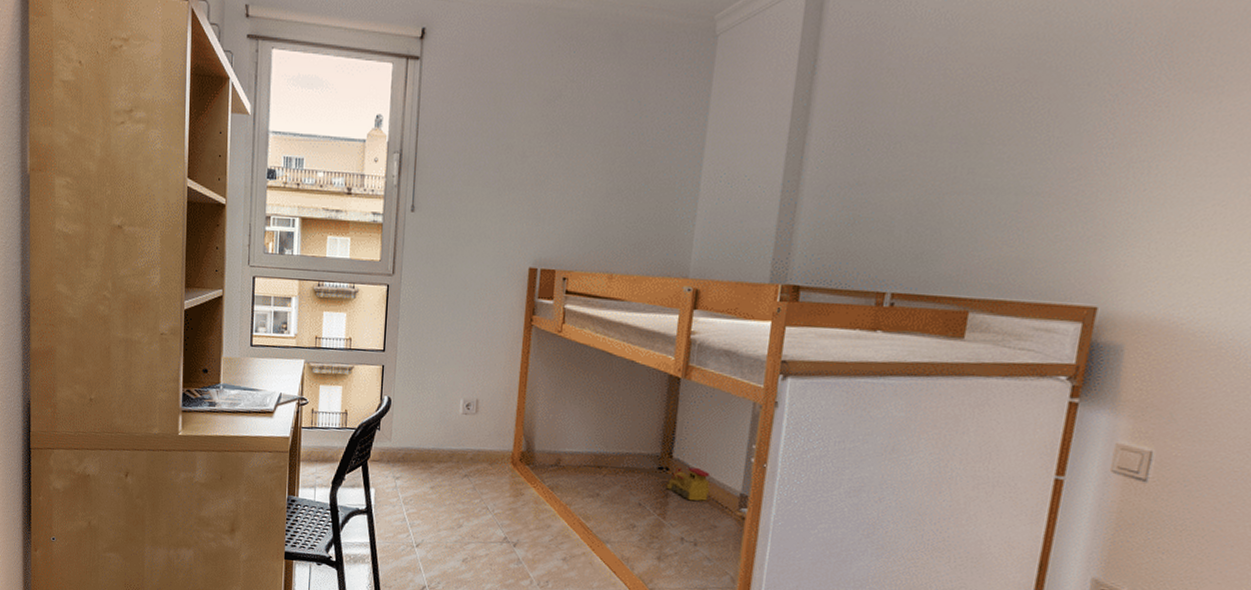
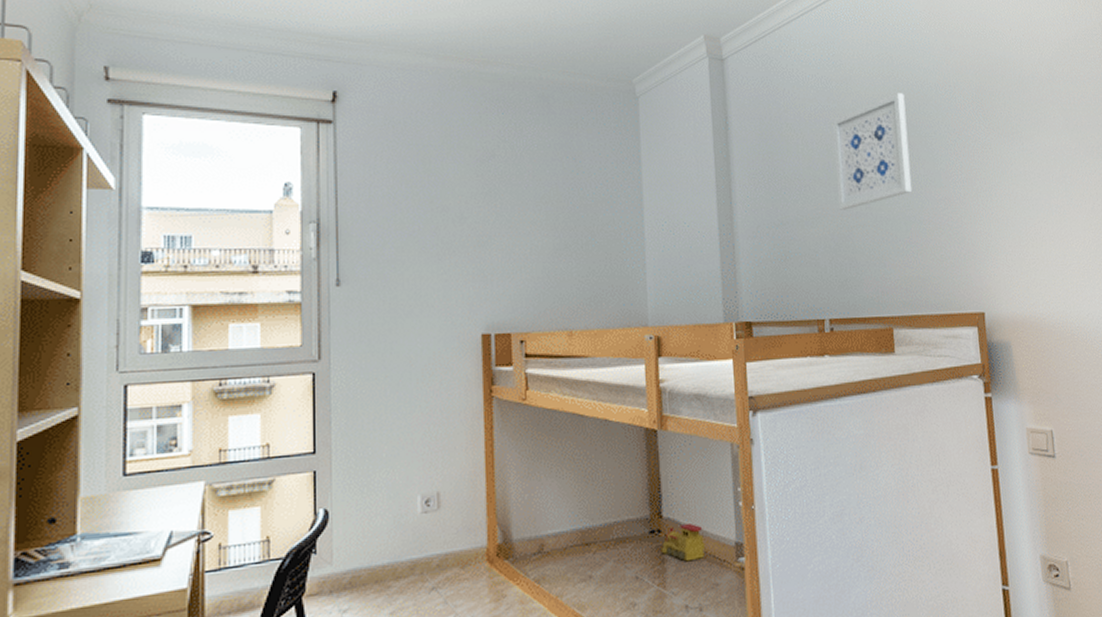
wall art: none [932,32,1058,174] -> present [833,93,913,210]

